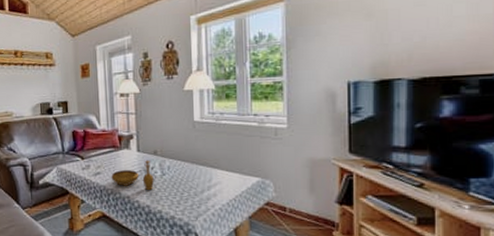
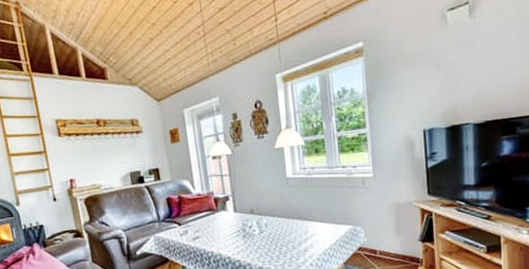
decorative bowl: present [111,160,154,190] -> none [210,219,253,249]

